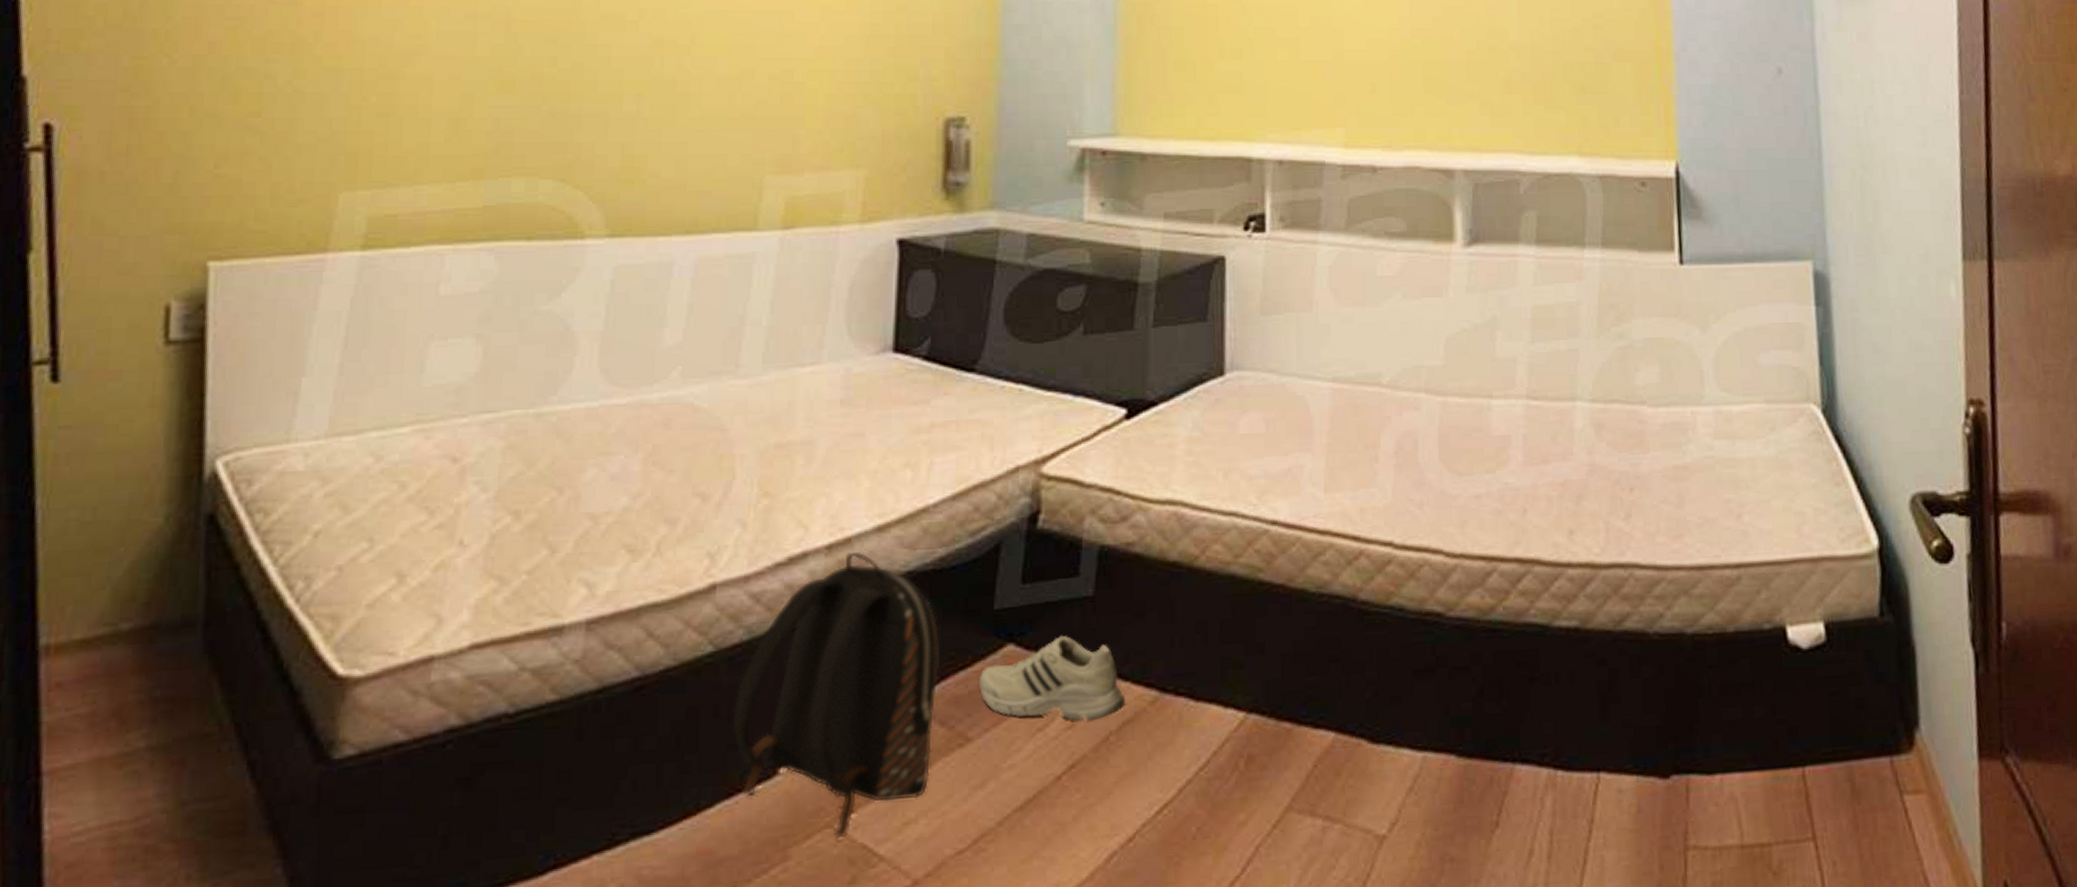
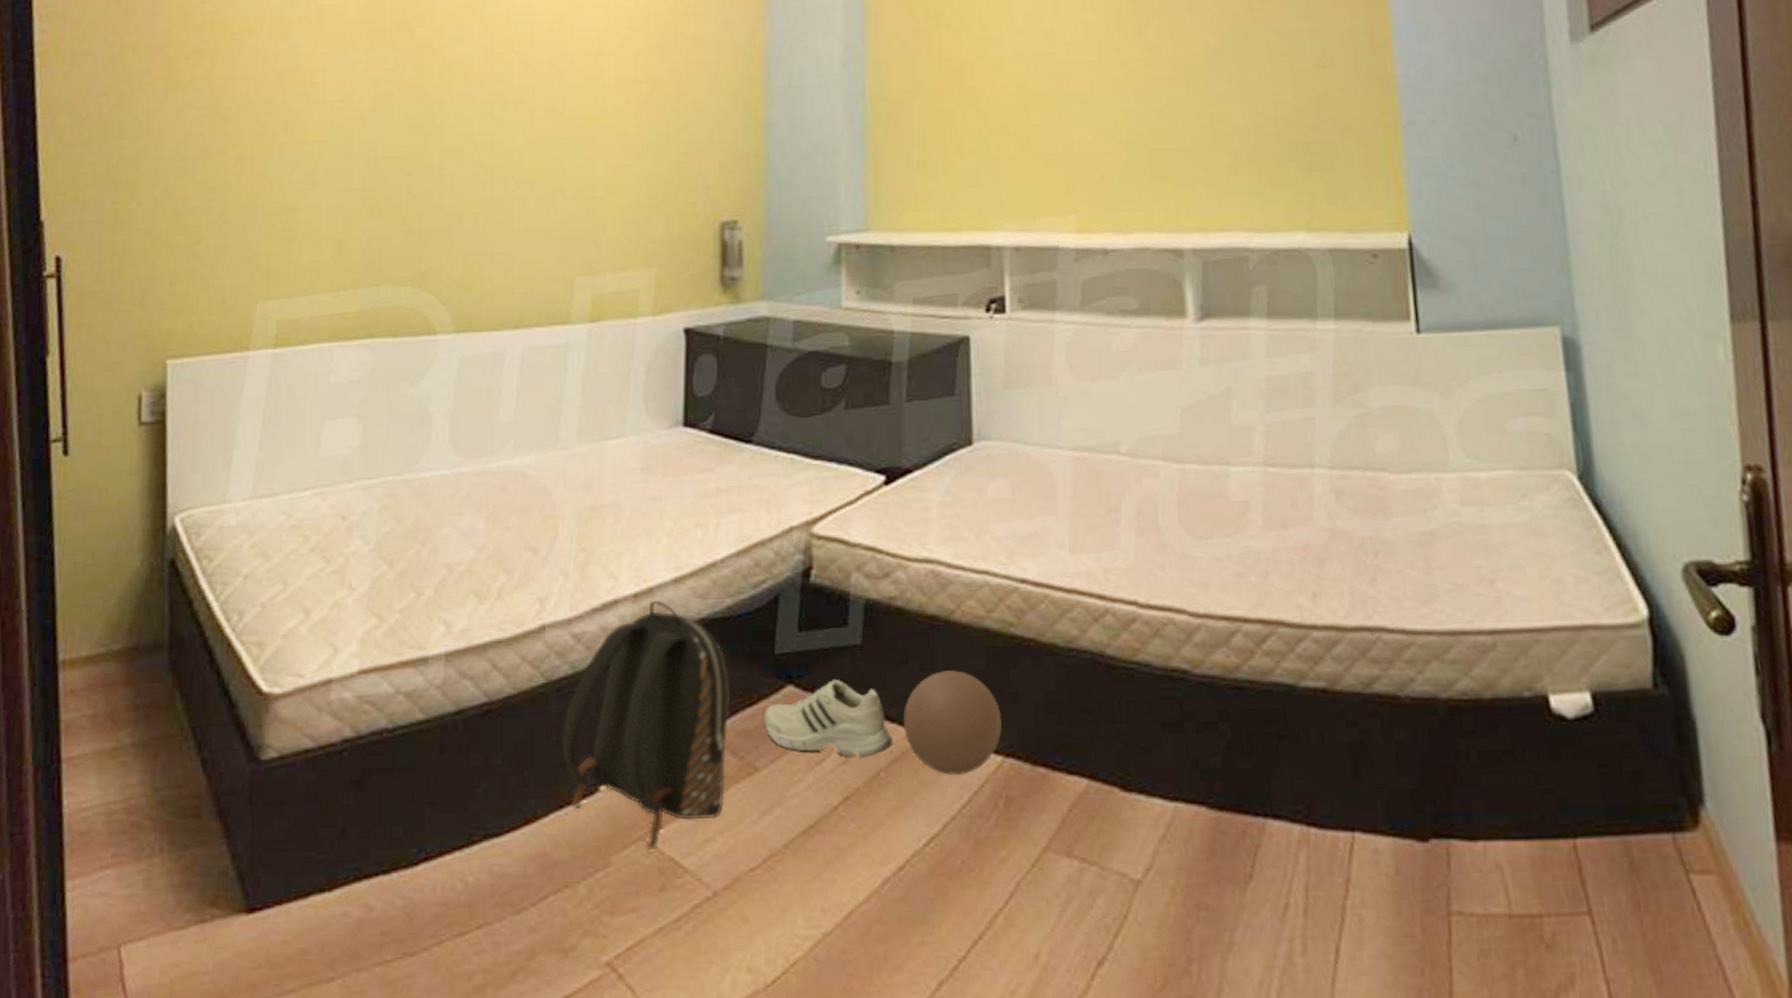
ball: none [1137,621,1245,735] -> present [903,670,1002,775]

